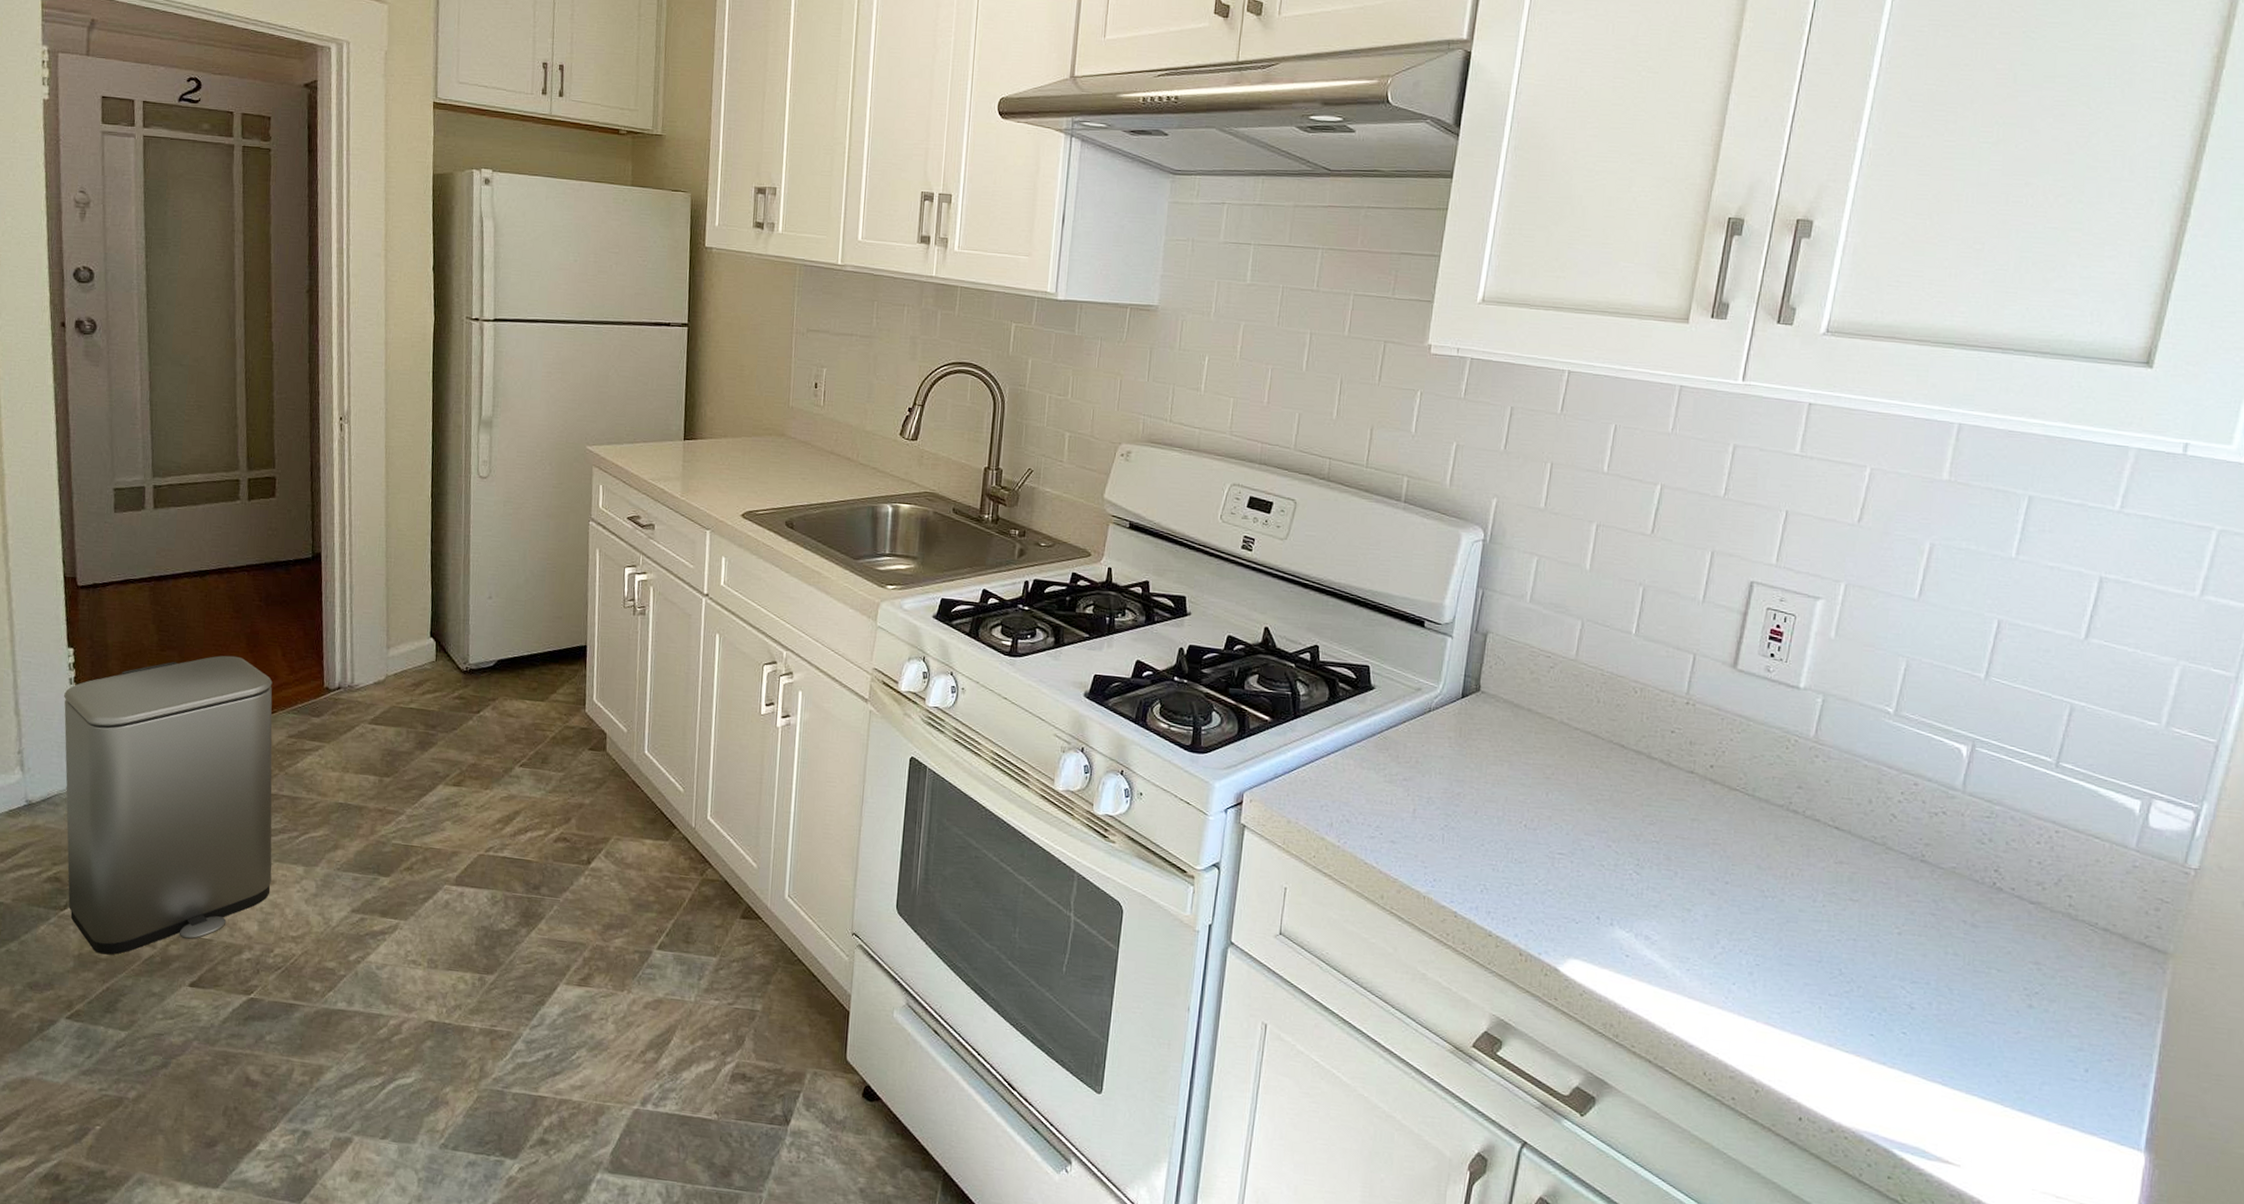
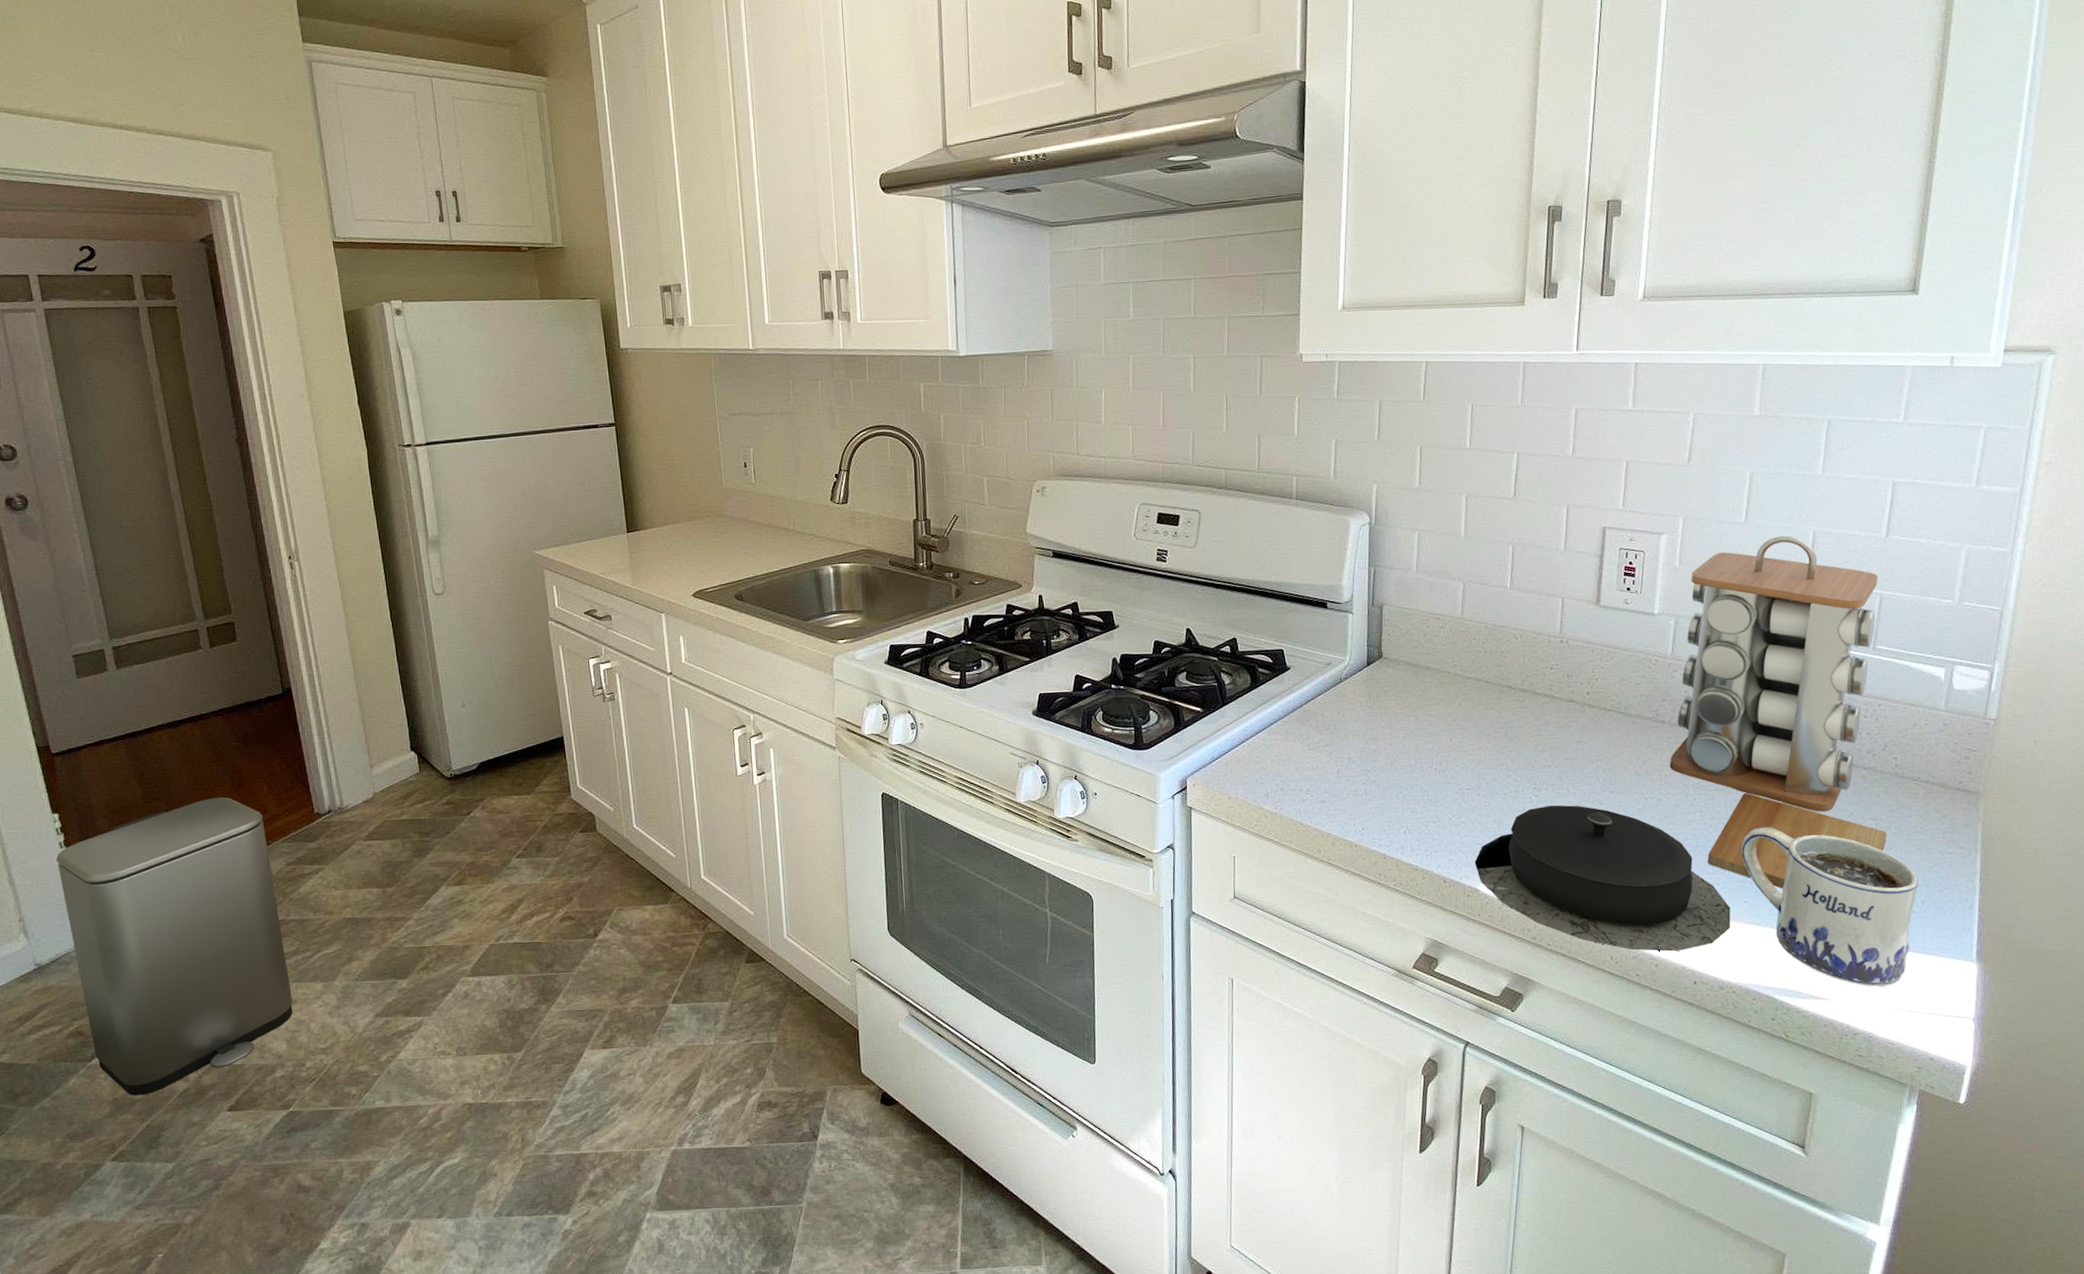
cooking pot: none [1557,886,1852,1079] -> present [1474,805,1731,952]
spice rack: none [1797,620,2071,946] -> present [1669,535,1878,812]
cutting board: none [1831,909,2050,1027] -> present [1707,793,1887,889]
mug: none [1872,951,2083,1162] -> present [1741,827,1918,987]

